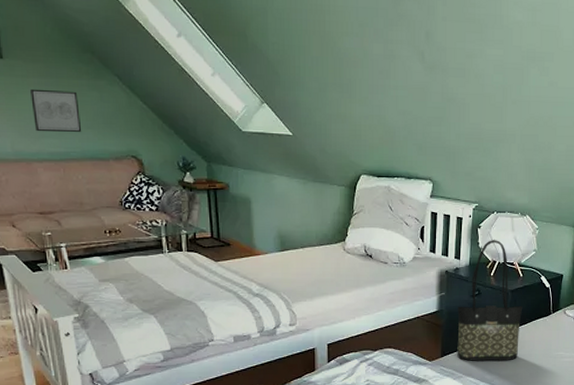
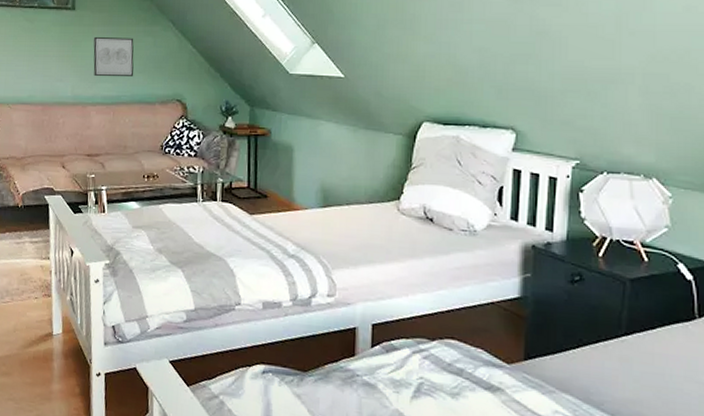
tote bag: present [457,240,523,362] -> none [548,209,649,379]

